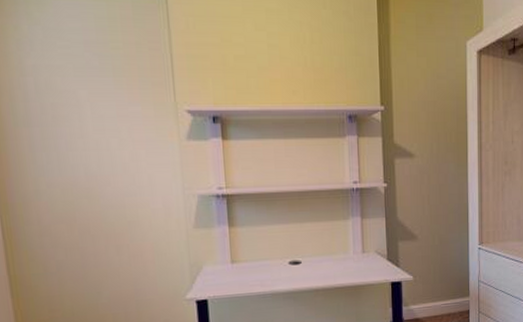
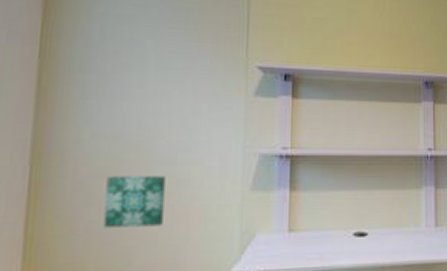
wall art: none [67,218,122,266] -> present [103,175,166,228]

